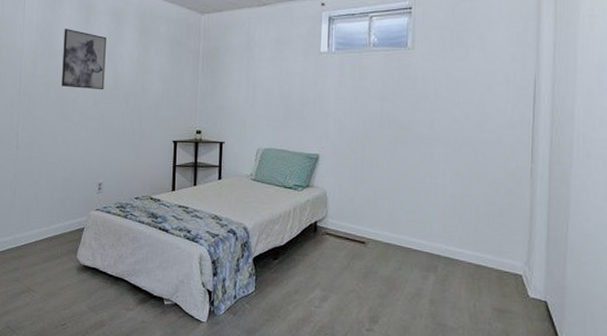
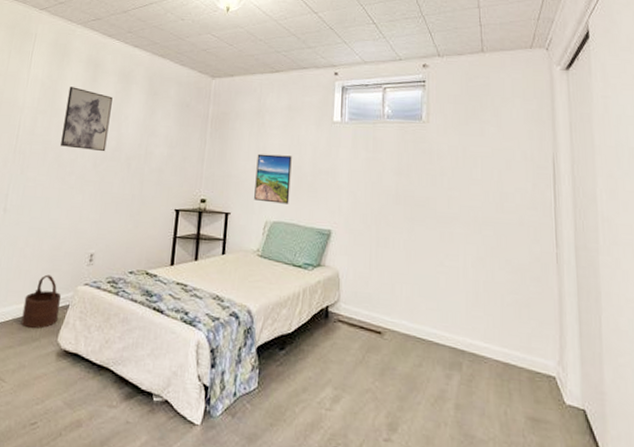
wooden bucket: none [43,202,76,249] -> present [21,274,61,329]
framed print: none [246,86,281,132] -> present [254,153,292,204]

